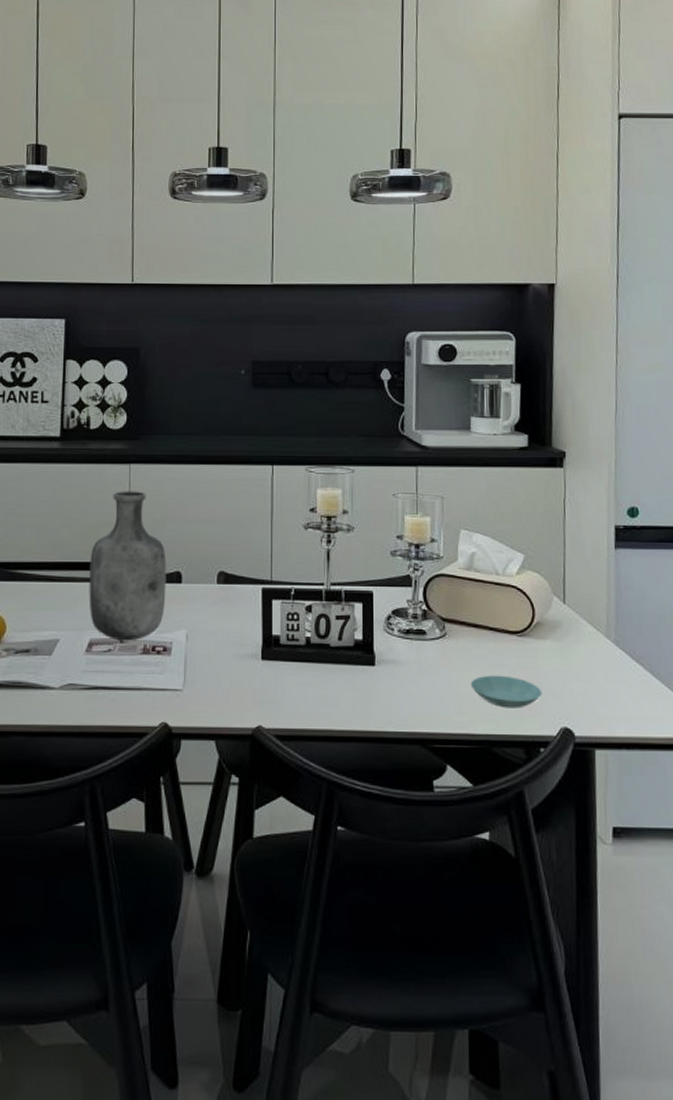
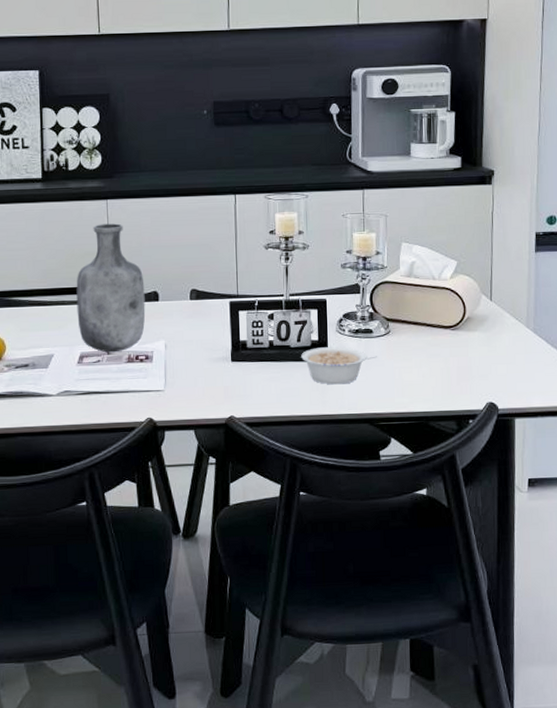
legume: none [342,649,431,695] -> present [301,347,377,385]
saucer: present [470,675,542,708] -> none [410,363,472,390]

